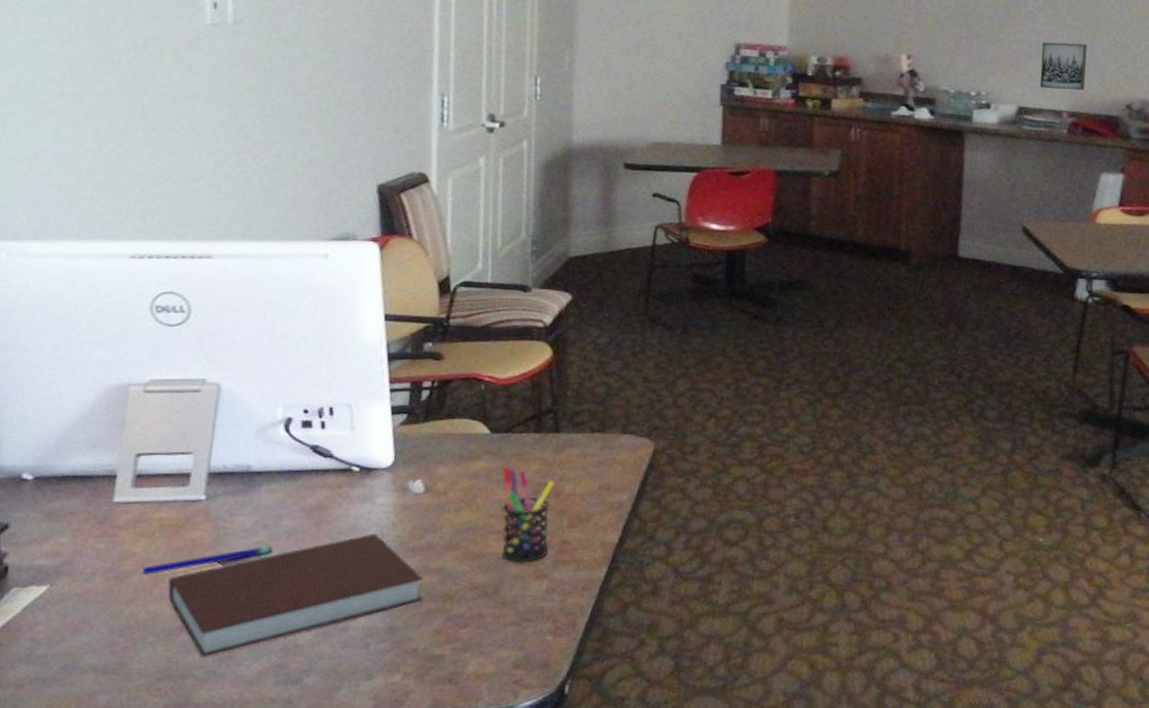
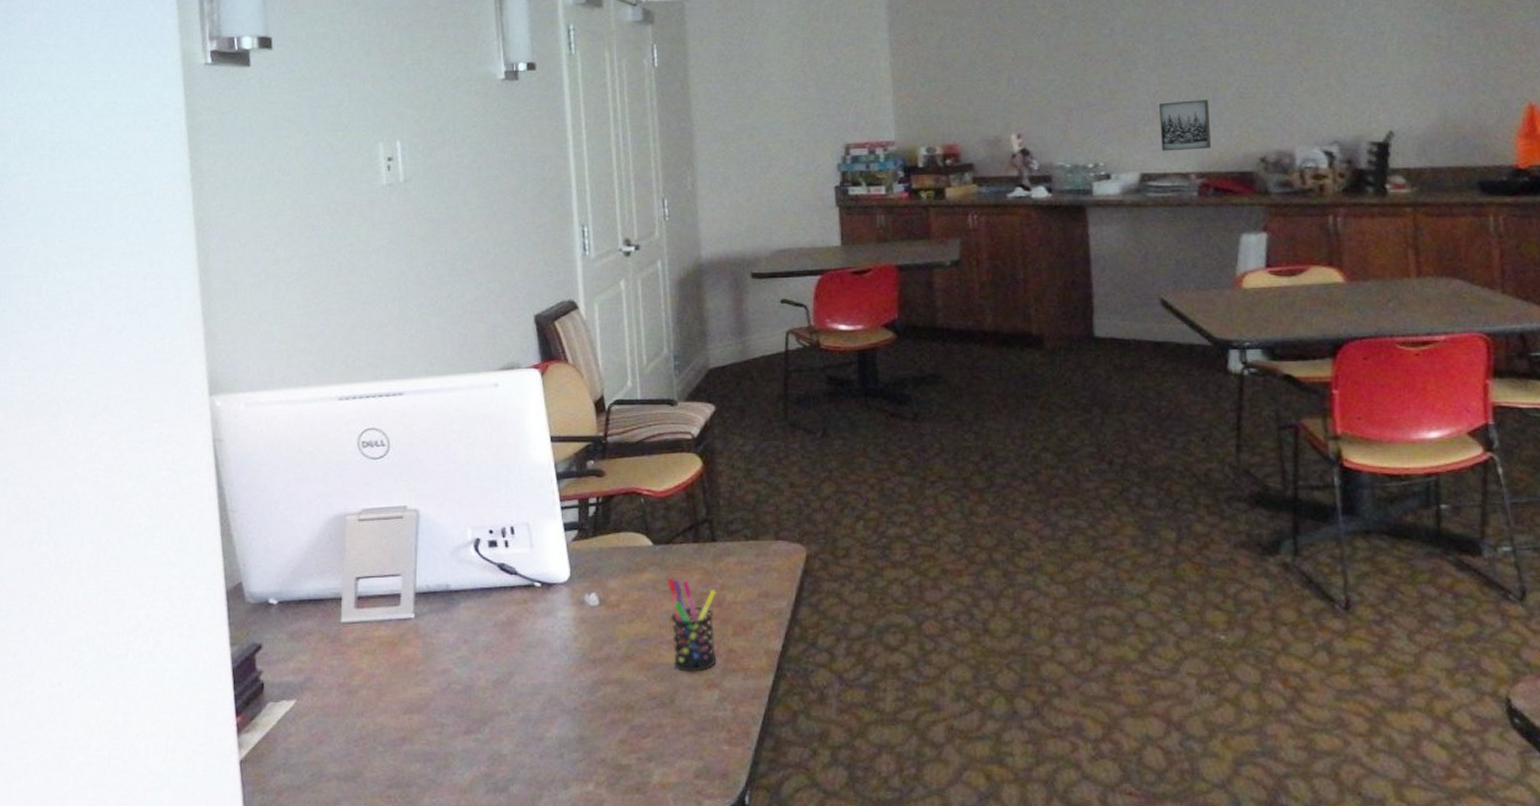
pen: present [141,546,273,575] -> none [368,661,474,689]
notebook: present [168,533,422,658] -> none [390,646,606,767]

